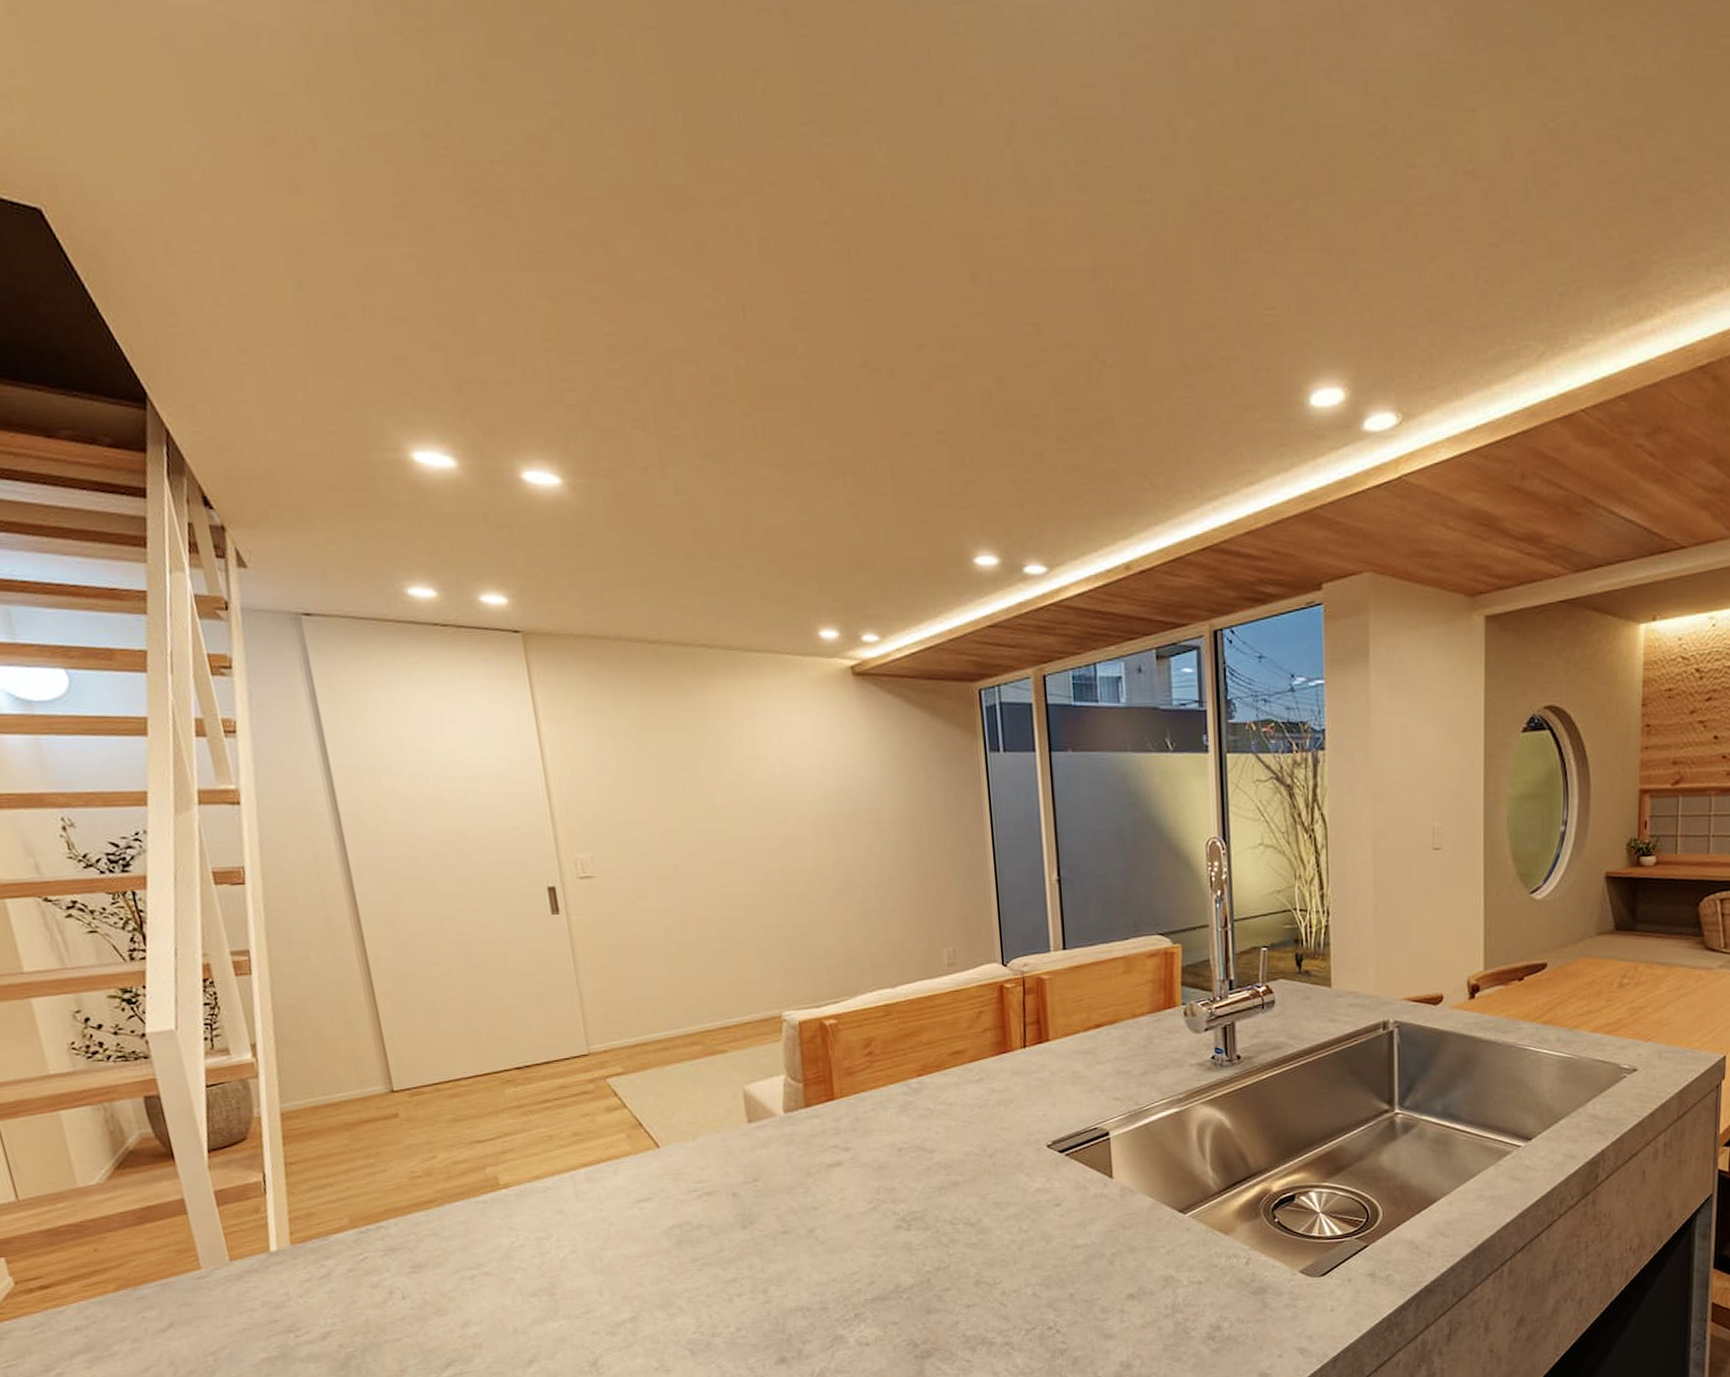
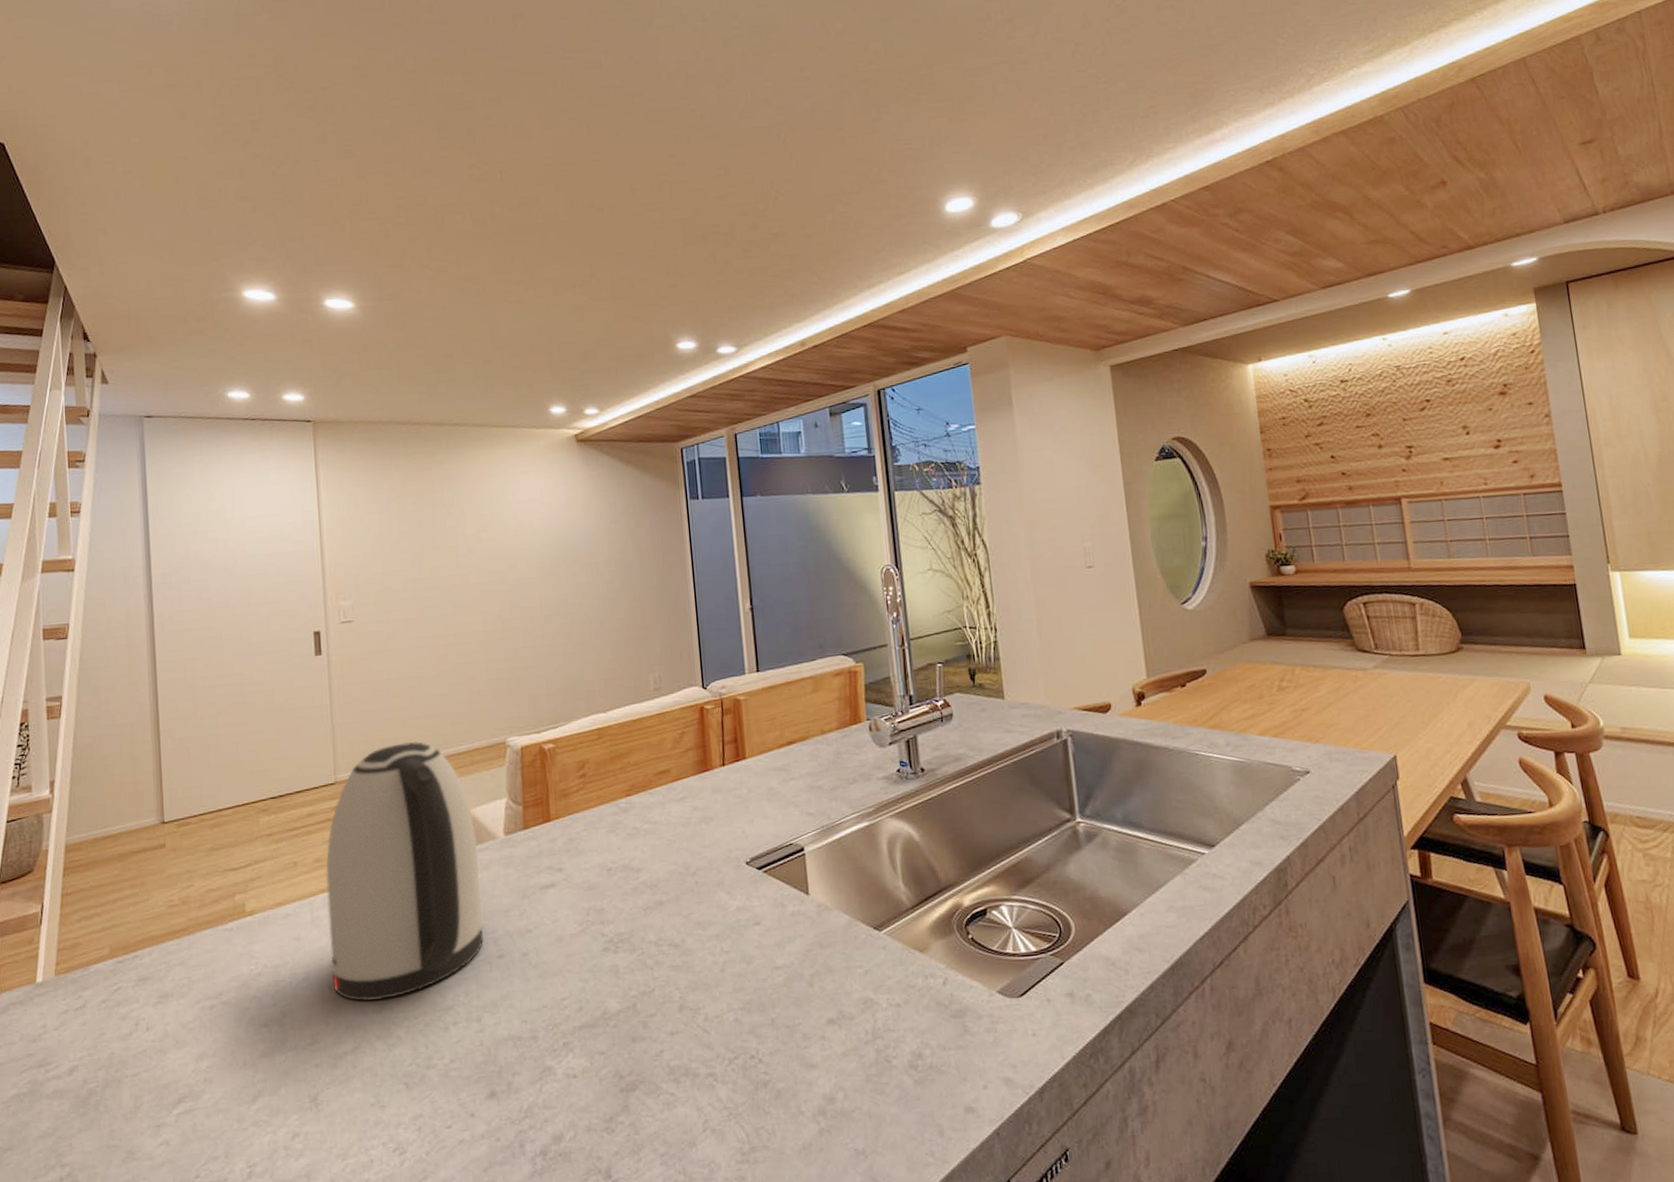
kettle: none [584,1012,766,1273] -> present [326,741,483,1001]

